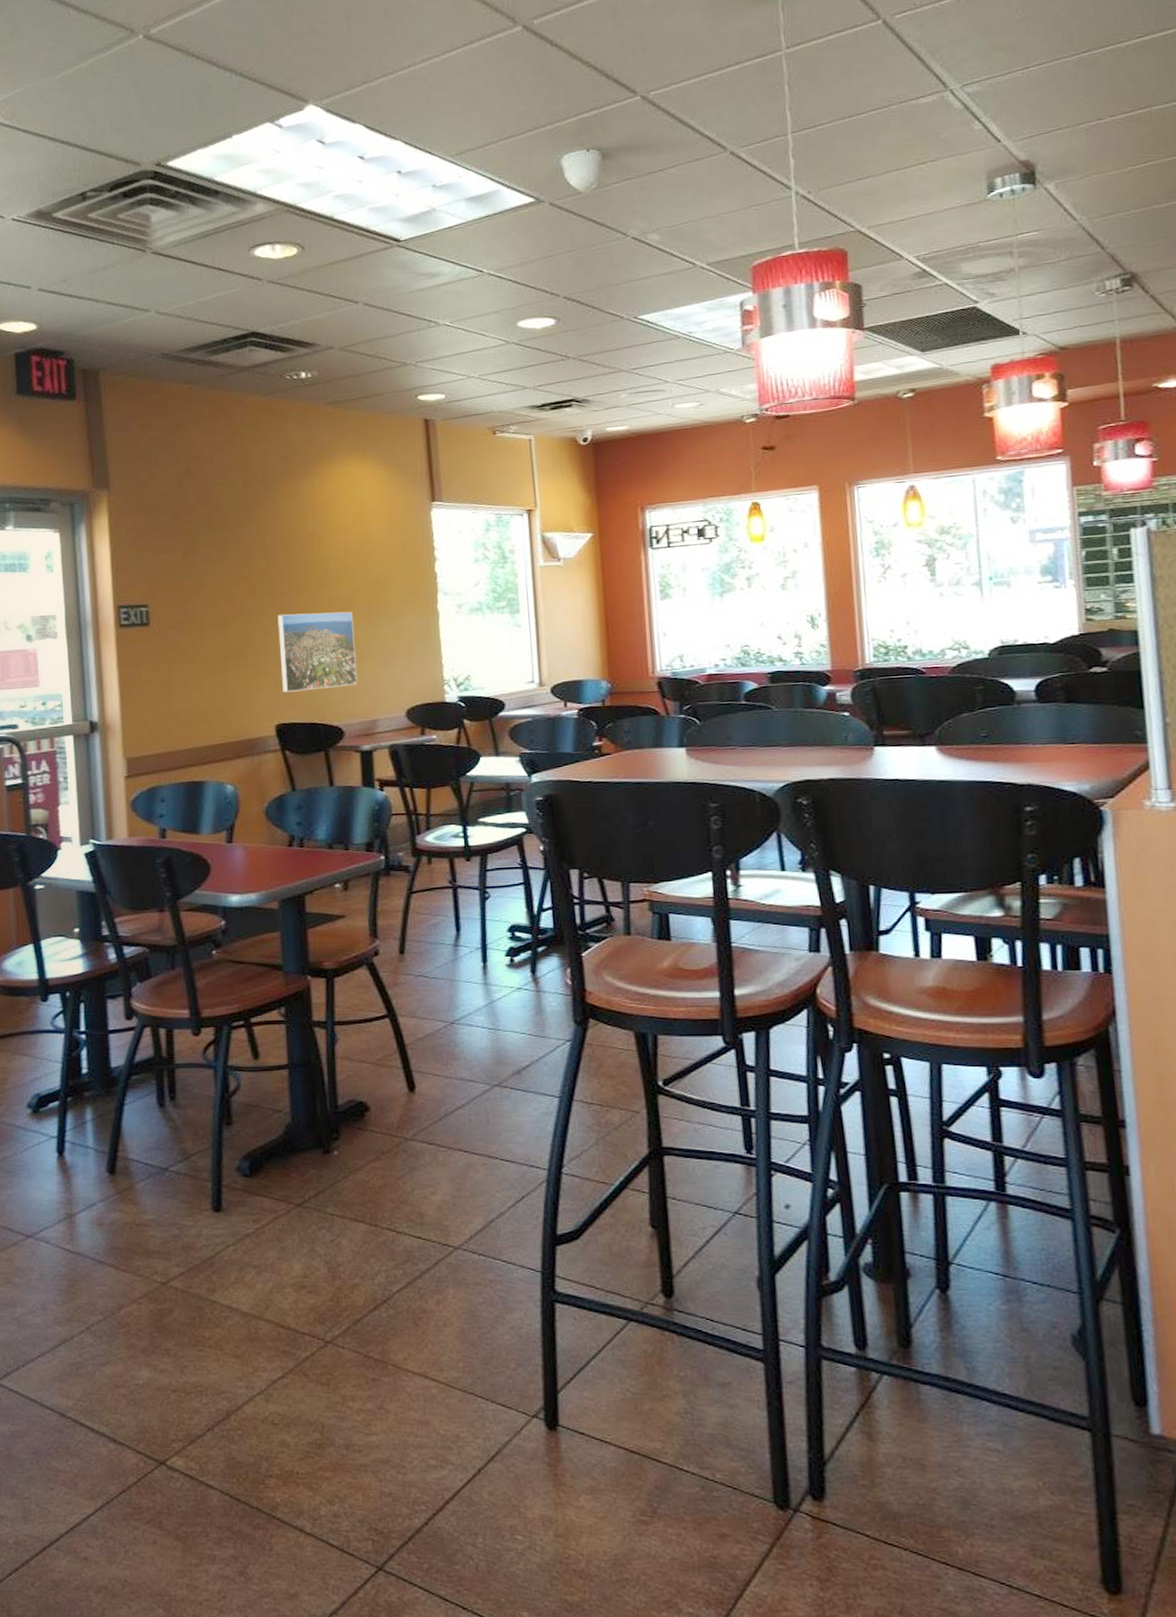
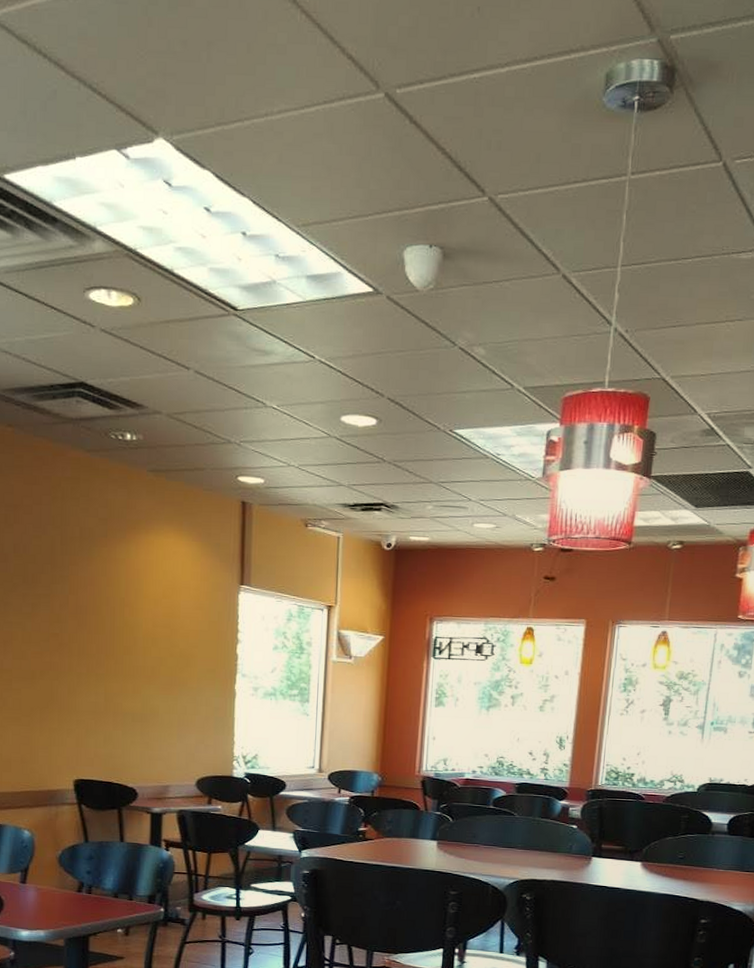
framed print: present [277,611,358,693] -> none [83,675,156,752]

